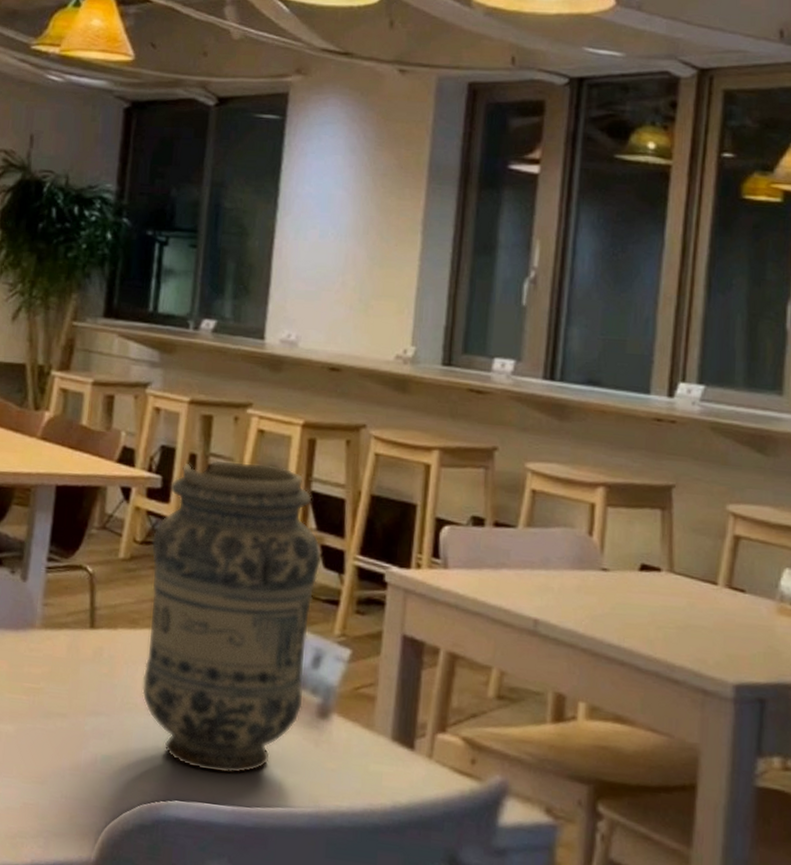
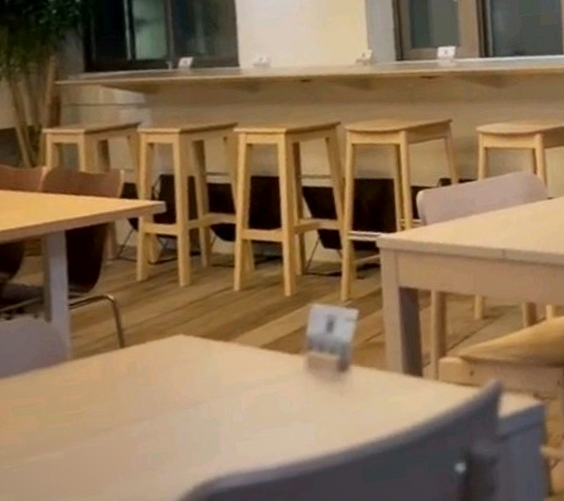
vase: present [141,460,322,774] -> none [165,171,324,443]

